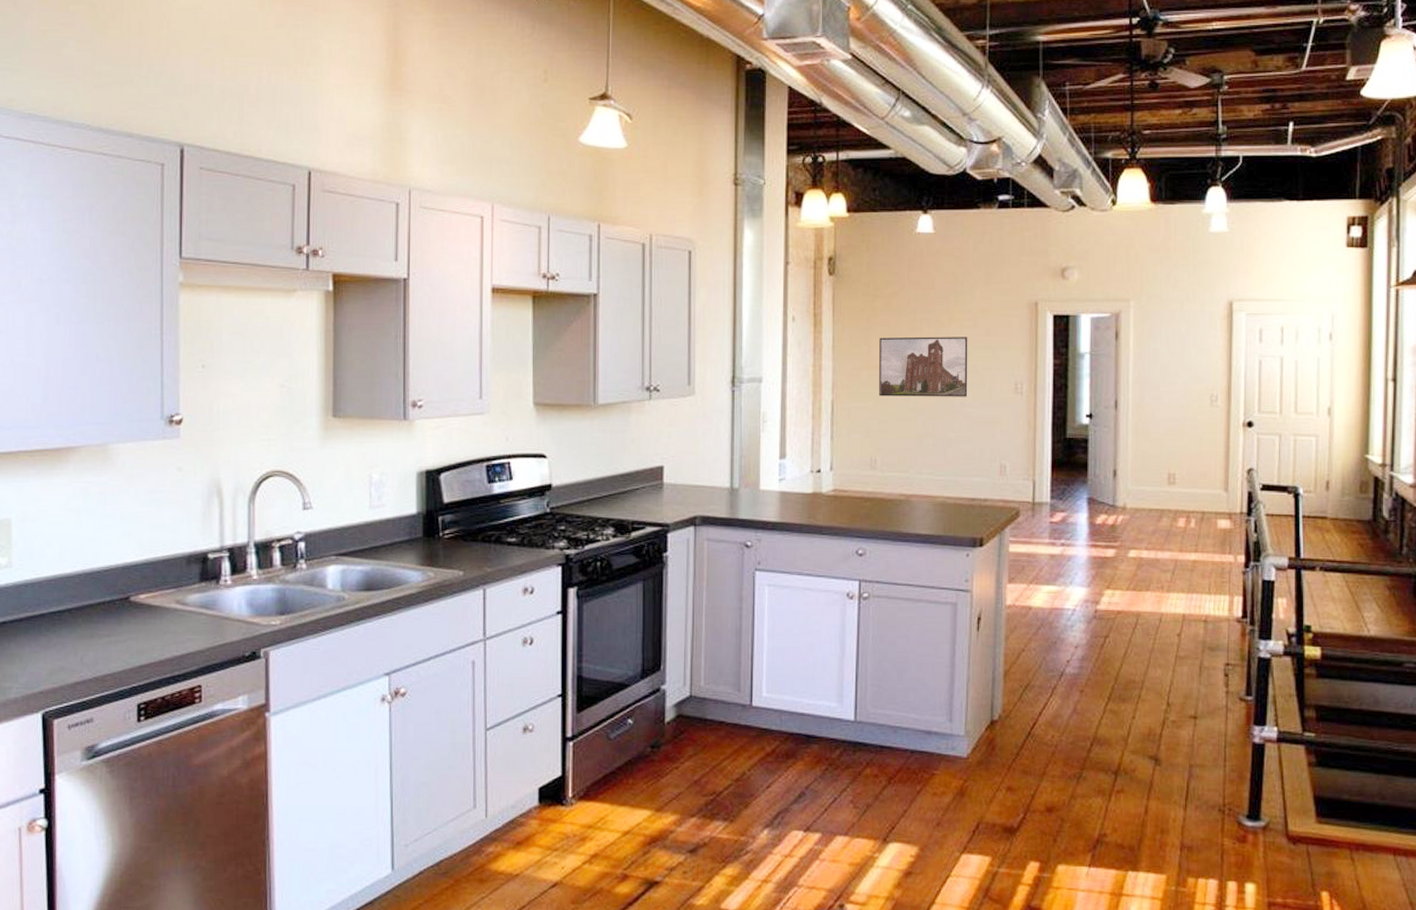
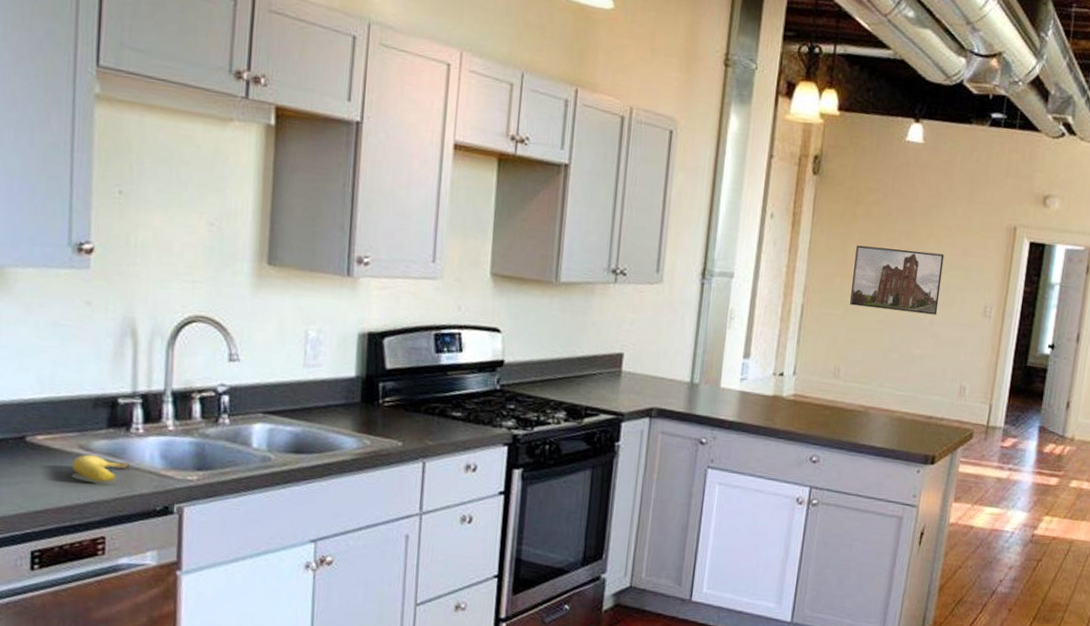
fruit: none [171,608,220,634] -> present [72,454,130,483]

